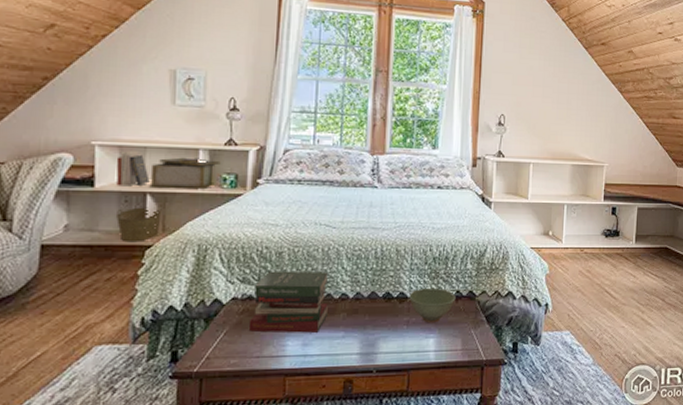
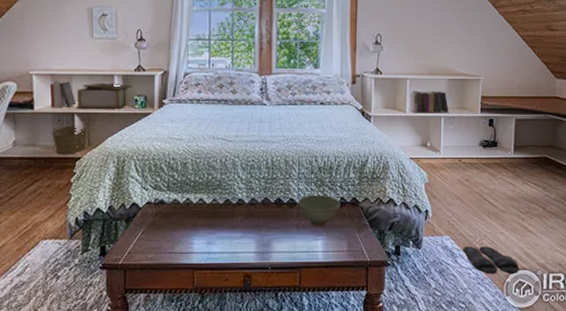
books: present [248,271,329,333] -> none [161,179,228,233]
books: none [531,176,572,200] -> present [409,91,449,113]
slippers: none [582,341,637,370] -> present [463,246,518,274]

